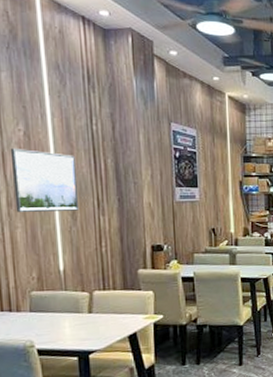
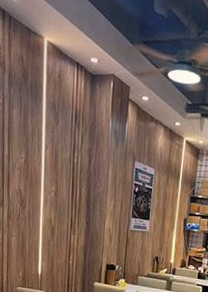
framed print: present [10,147,80,212] -> none [13,171,58,228]

